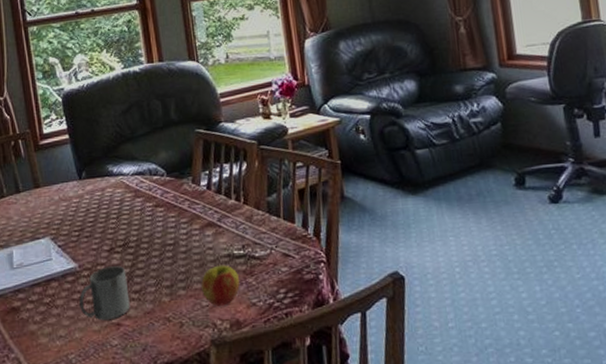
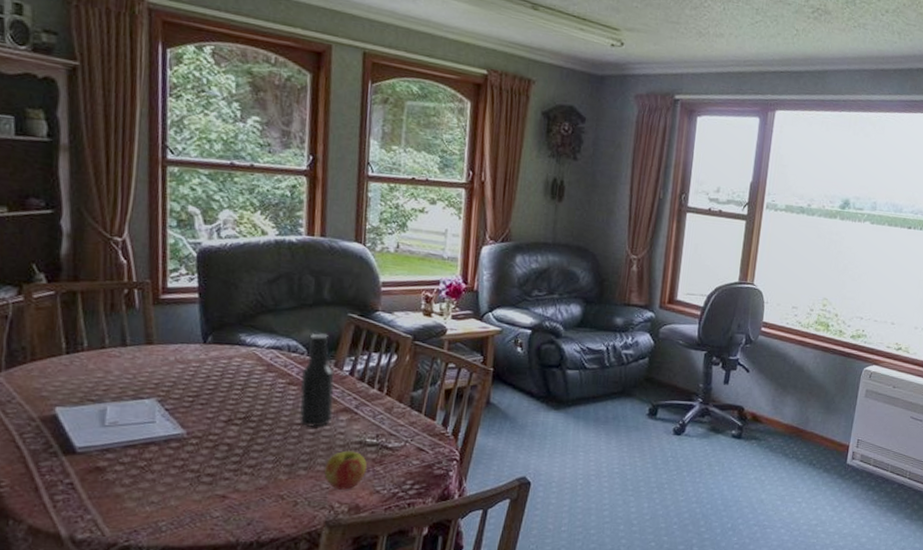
mug: present [79,266,130,321] -> none [181,437,243,492]
beer bottle: none [164,152,199,246] -> present [299,333,335,427]

